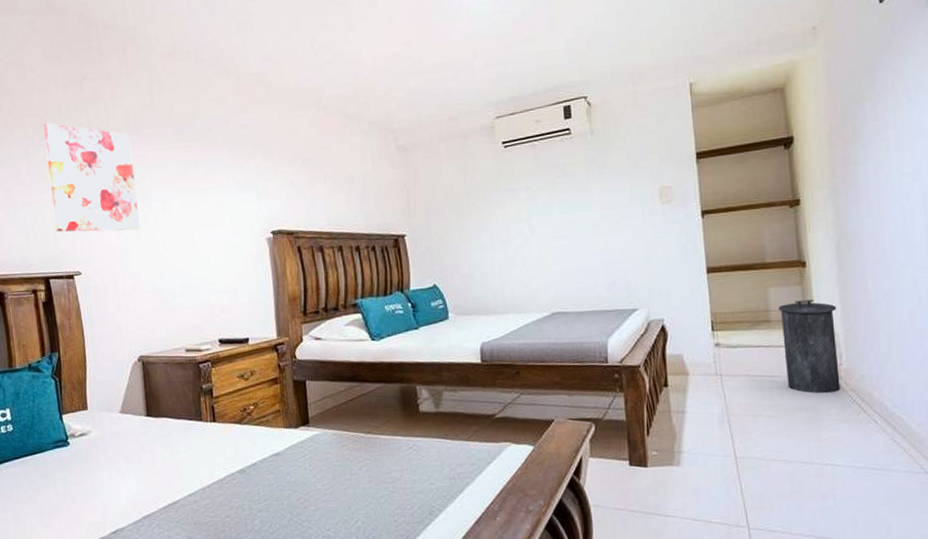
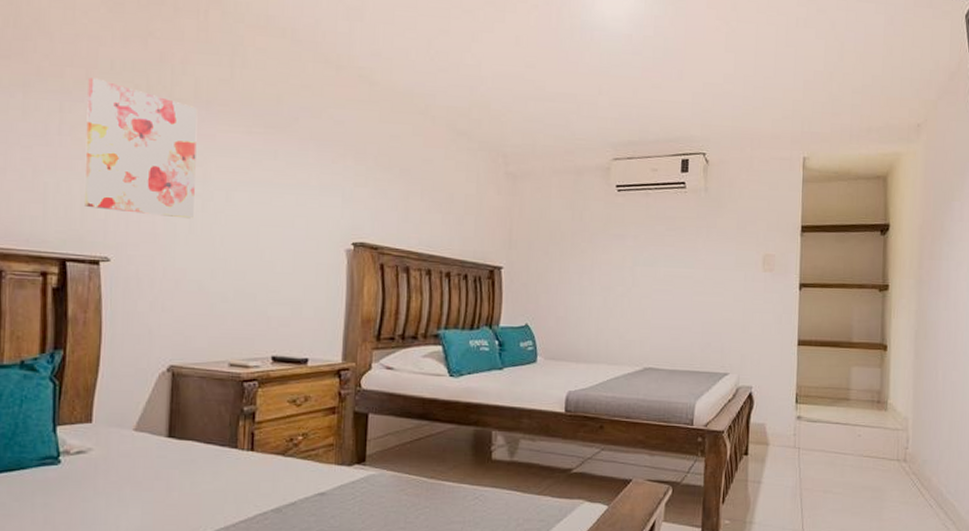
trash bin: present [778,299,841,394] -> none [858,382,909,475]

